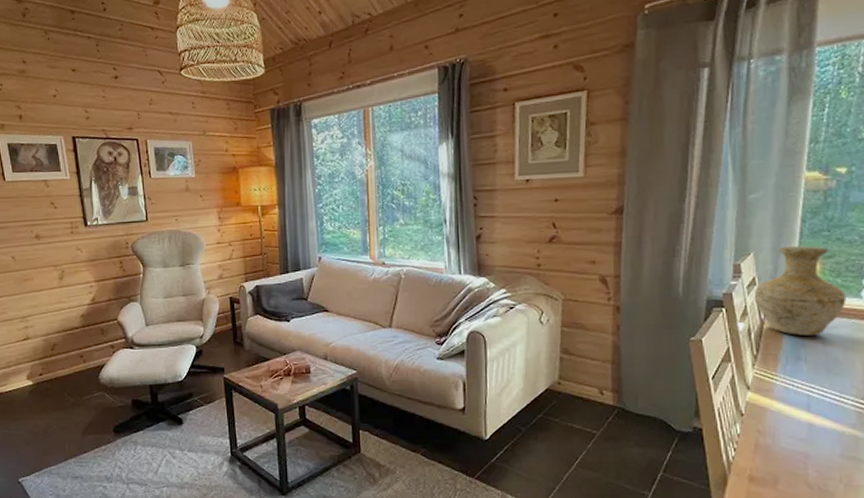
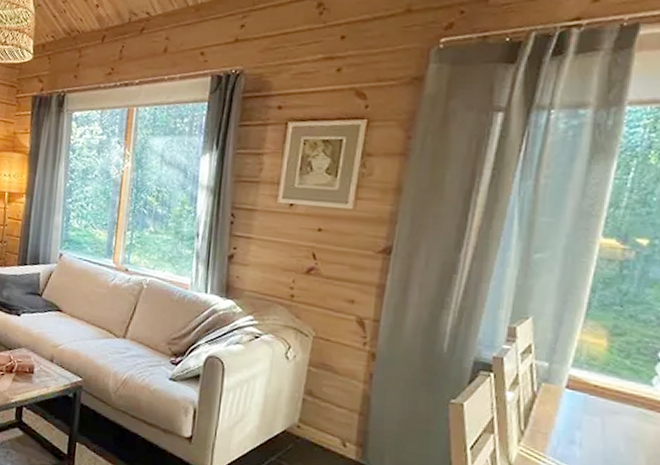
vase: present [755,246,847,335] -> none [529,315,635,419]

